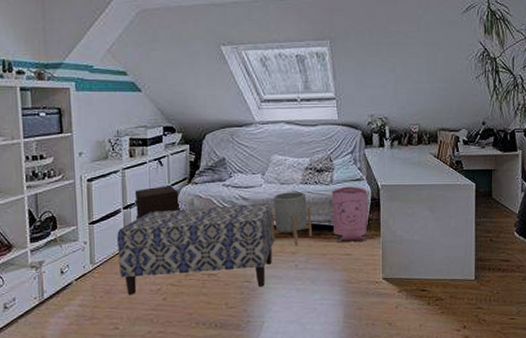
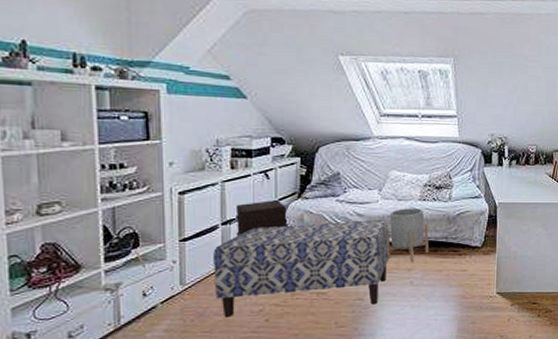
bag: present [331,186,368,243] -> none [449,203,485,259]

